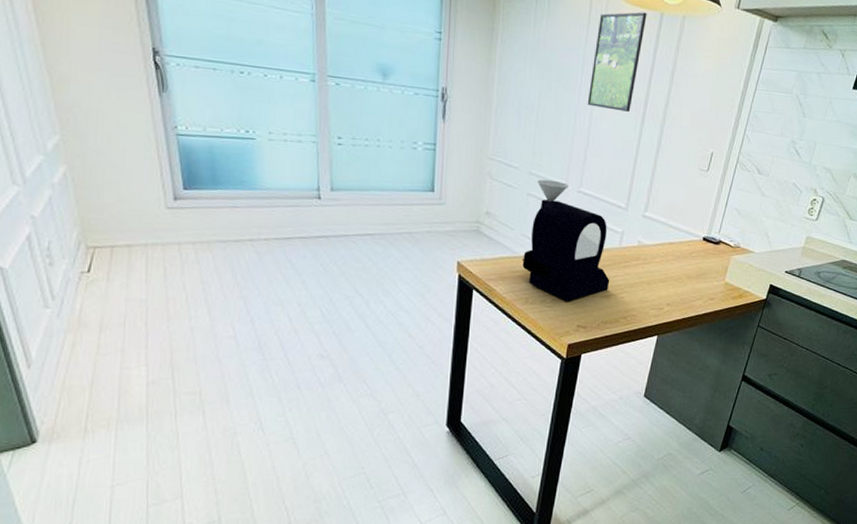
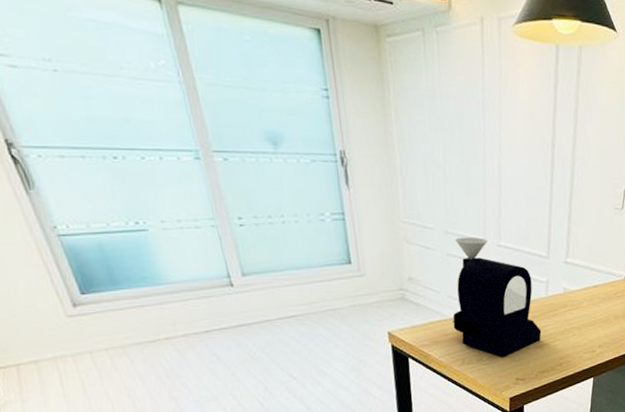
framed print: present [587,12,647,112] -> none [493,45,543,156]

